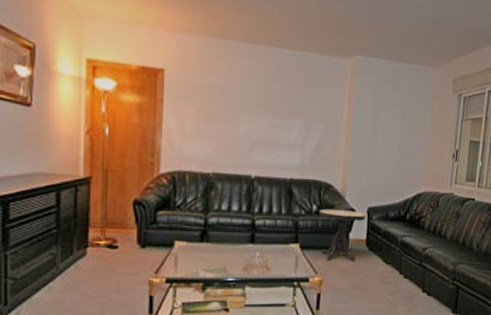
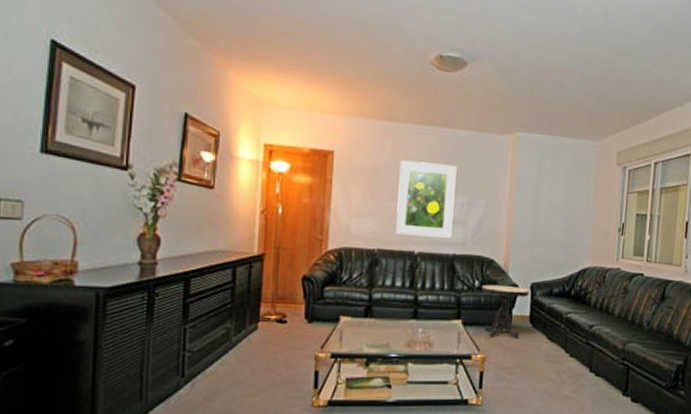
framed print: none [231,81,294,162] -> present [395,160,457,238]

